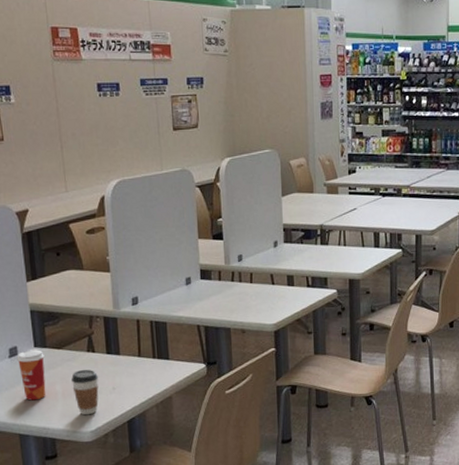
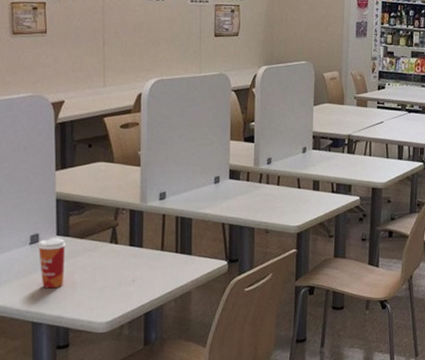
coffee cup: present [71,369,99,416] -> none [91,260,120,306]

